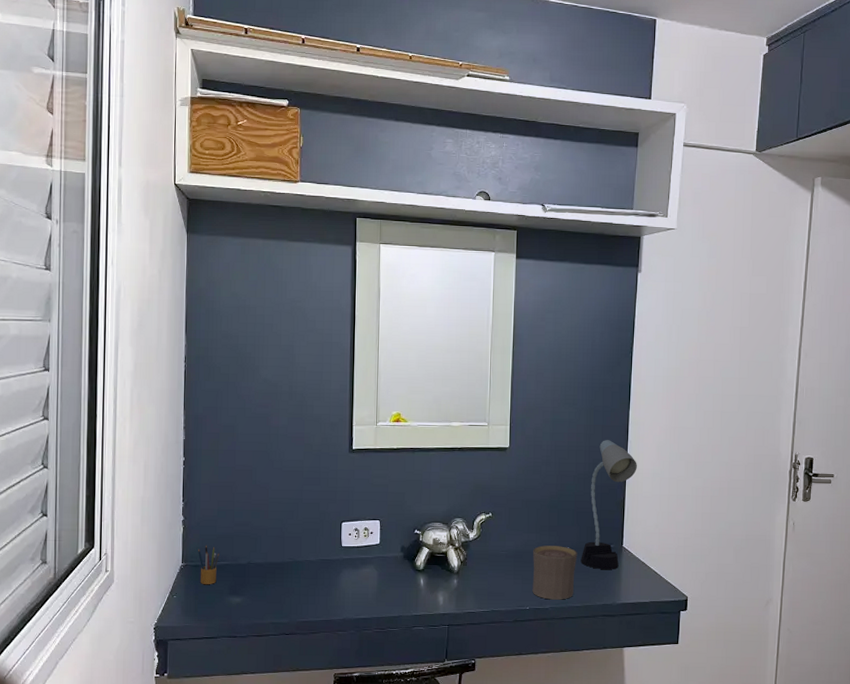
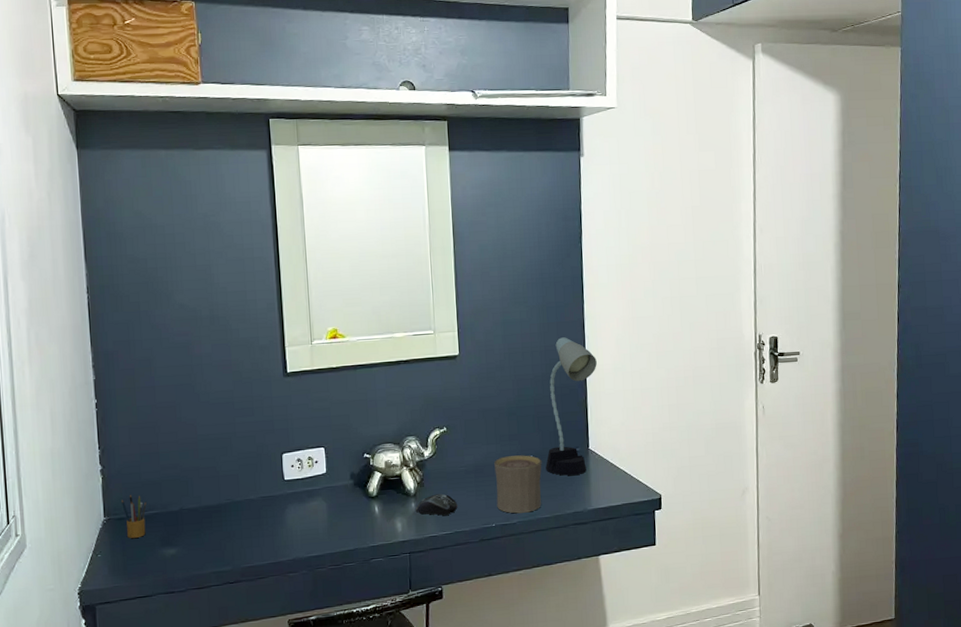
computer mouse: none [457,574,496,594] -> present [415,494,458,516]

